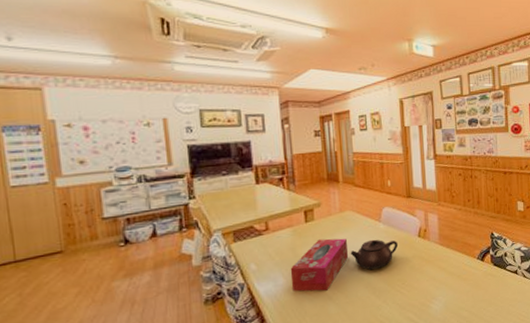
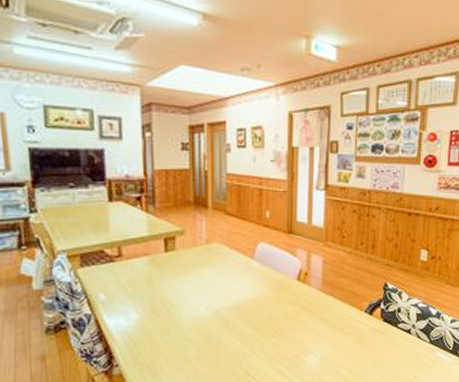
tissue box: present [290,238,348,292] -> none [144,272,212,332]
teapot: present [350,239,399,271] -> none [215,278,273,314]

